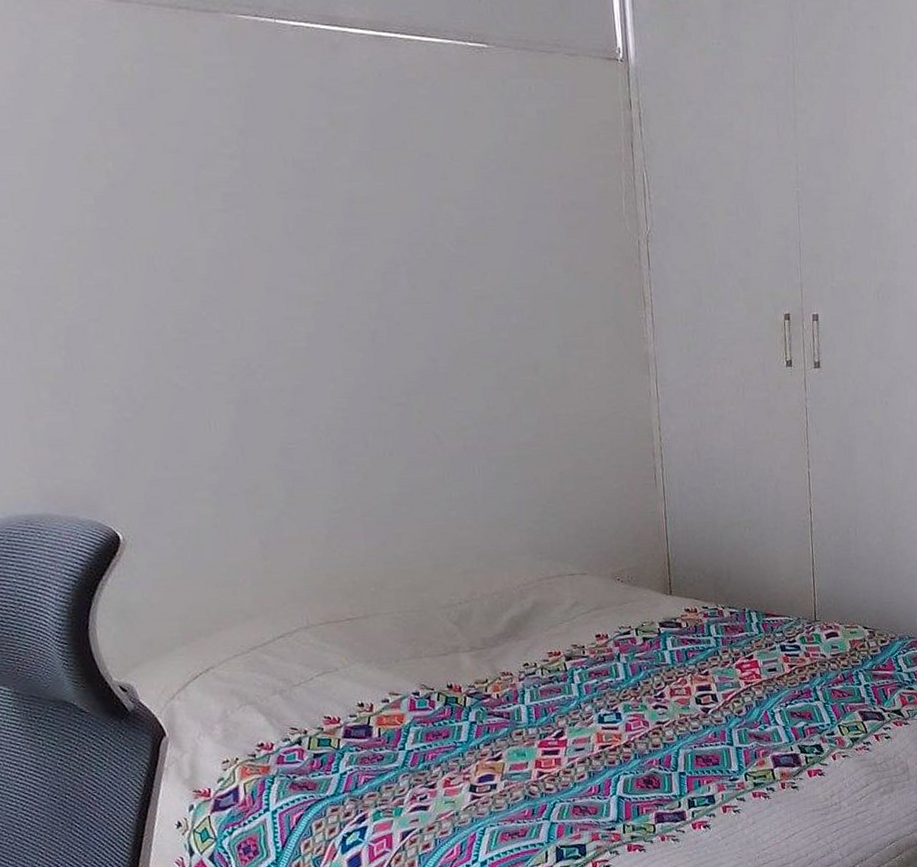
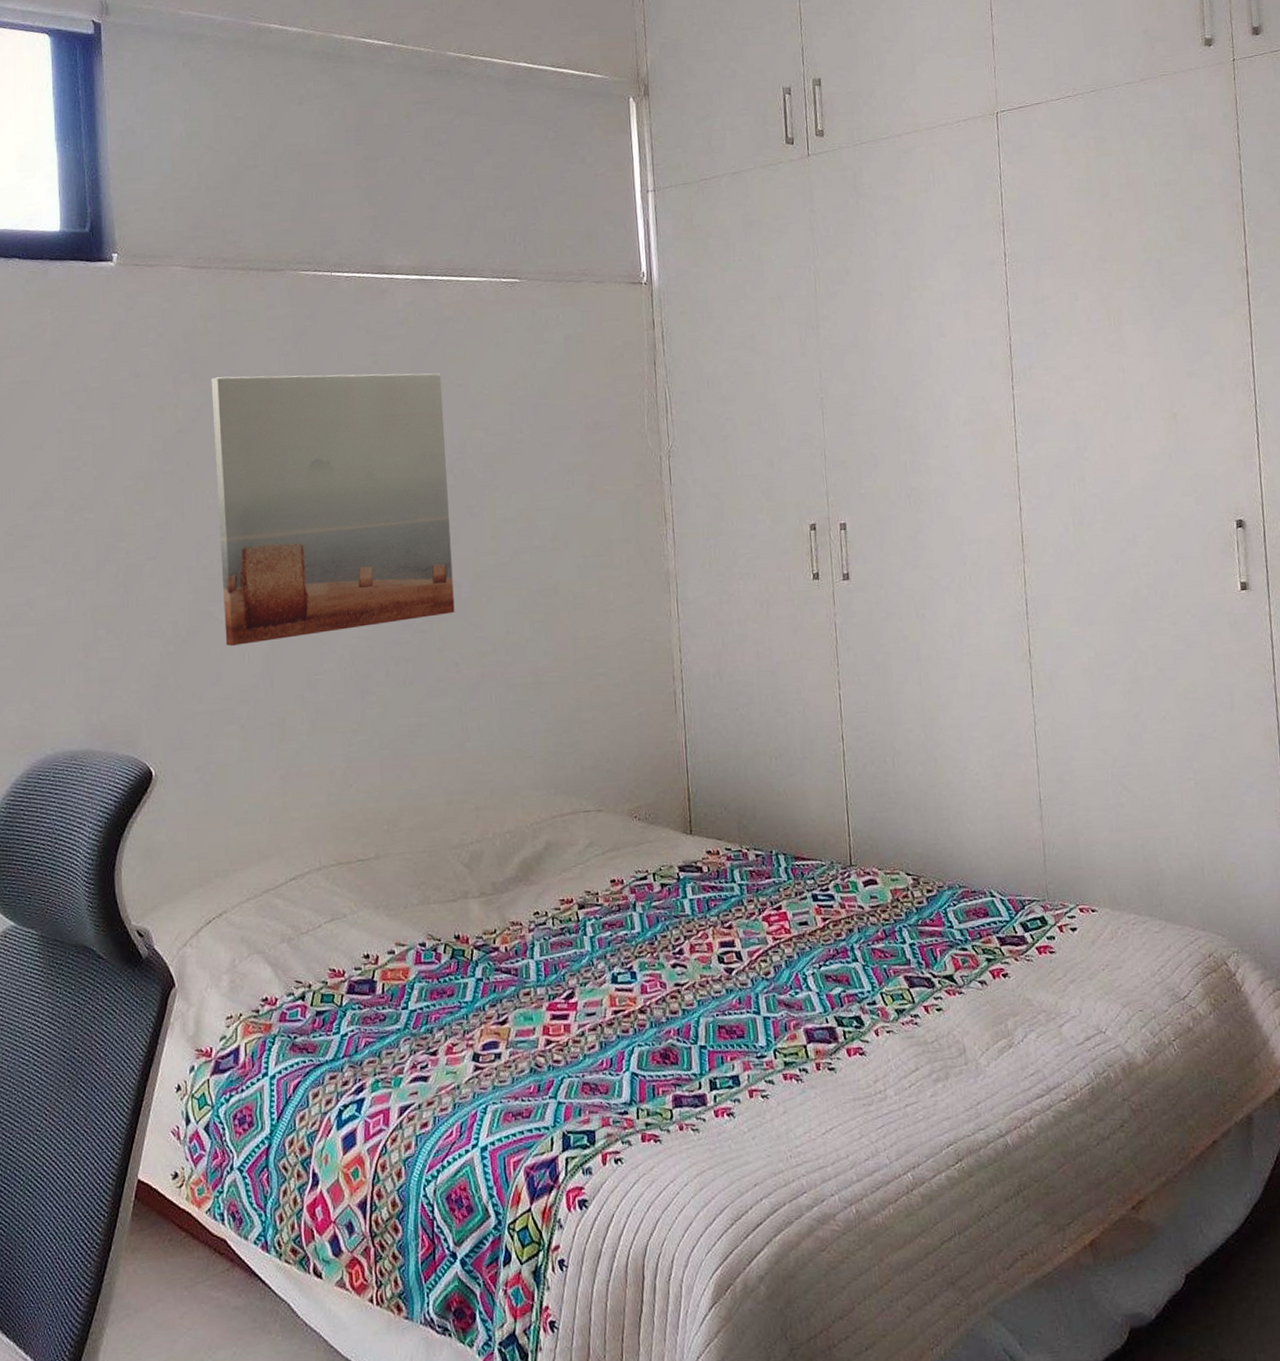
wall art: none [144,128,433,413] -> present [211,372,455,646]

